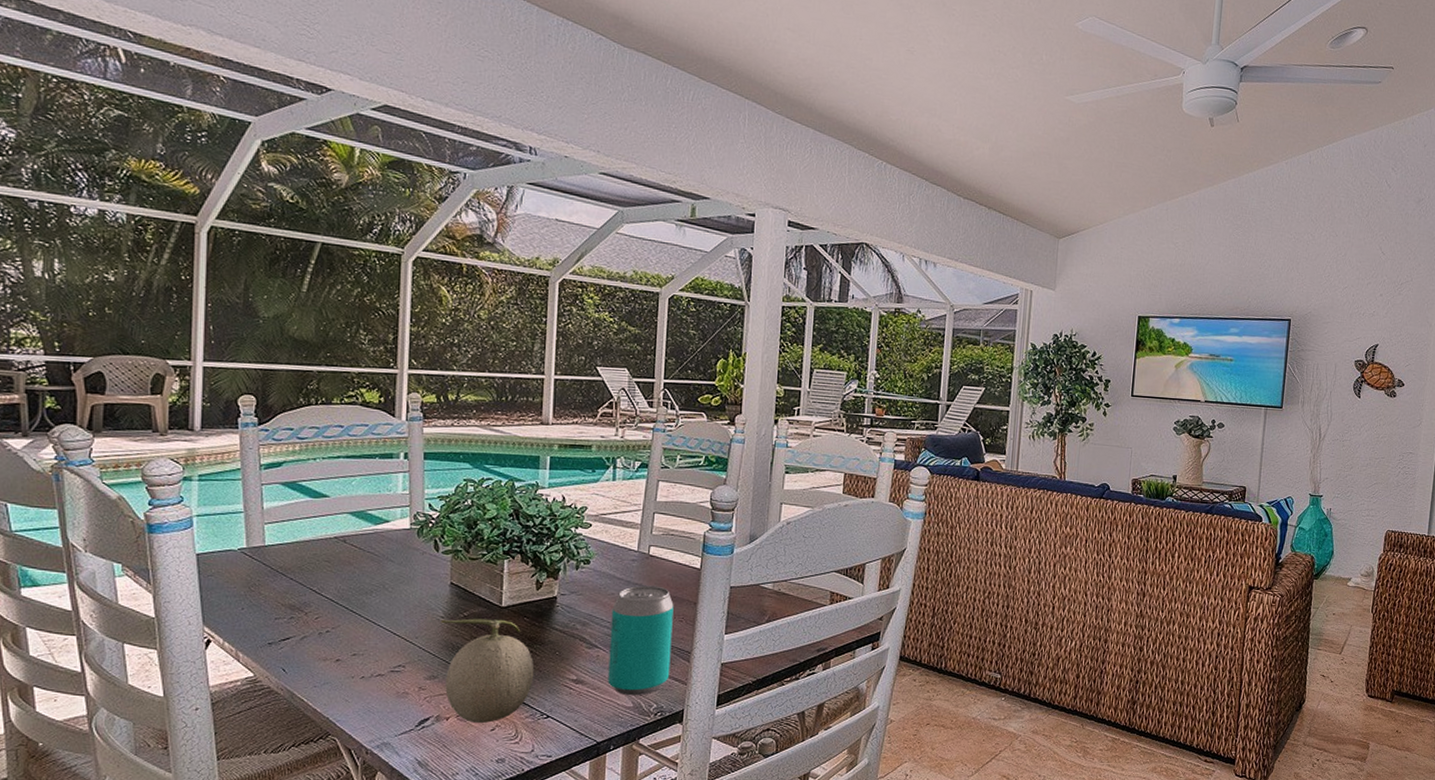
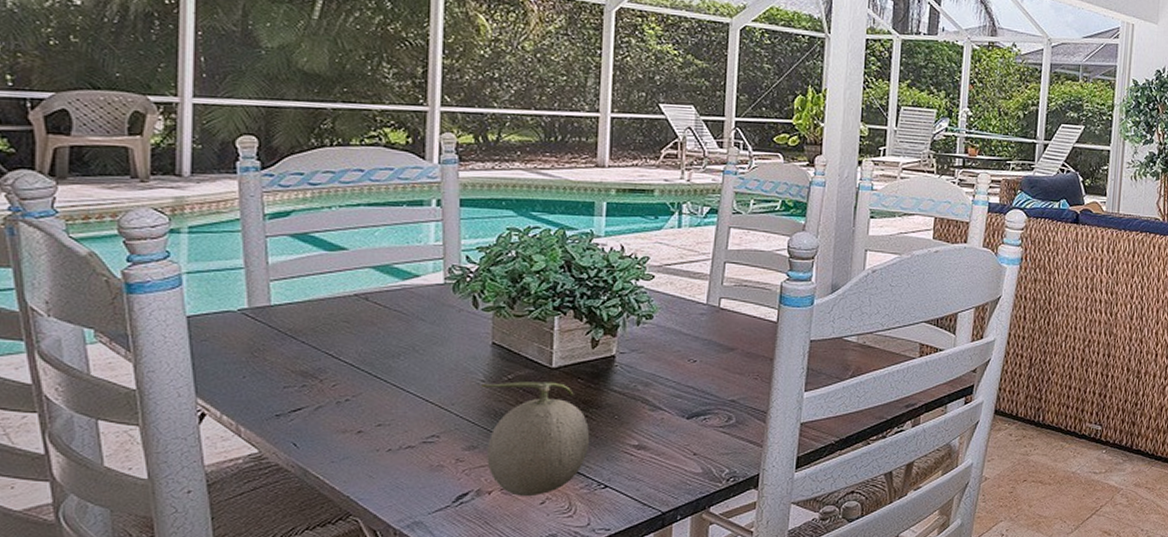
beverage can: present [608,585,674,696] -> none [674,341,748,461]

